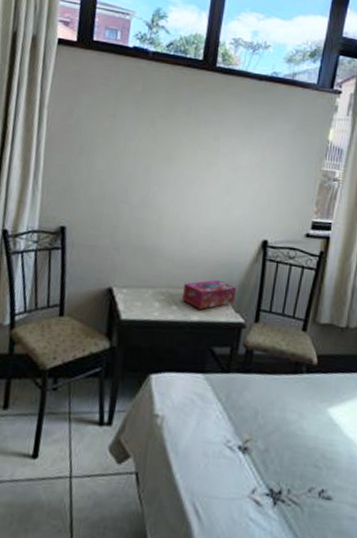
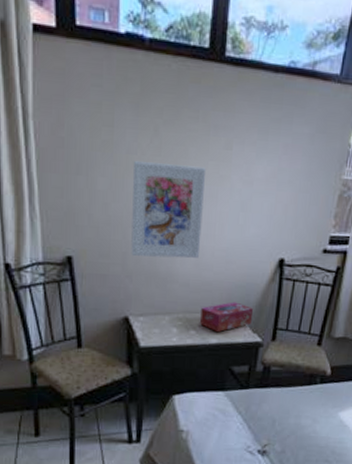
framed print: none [120,146,196,235] -> present [131,161,207,258]

